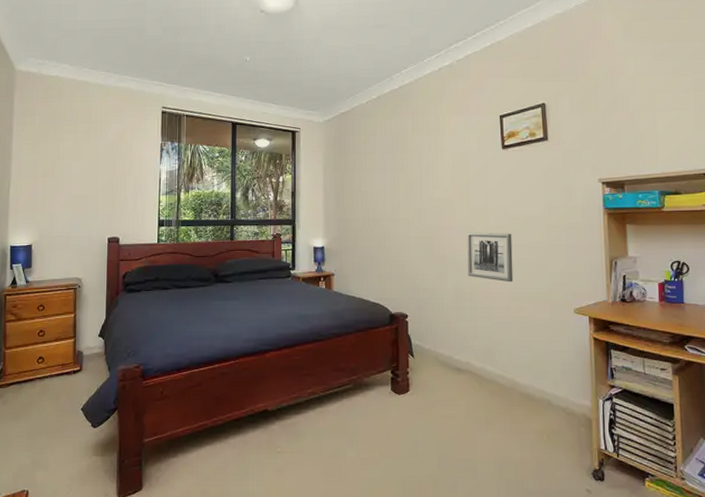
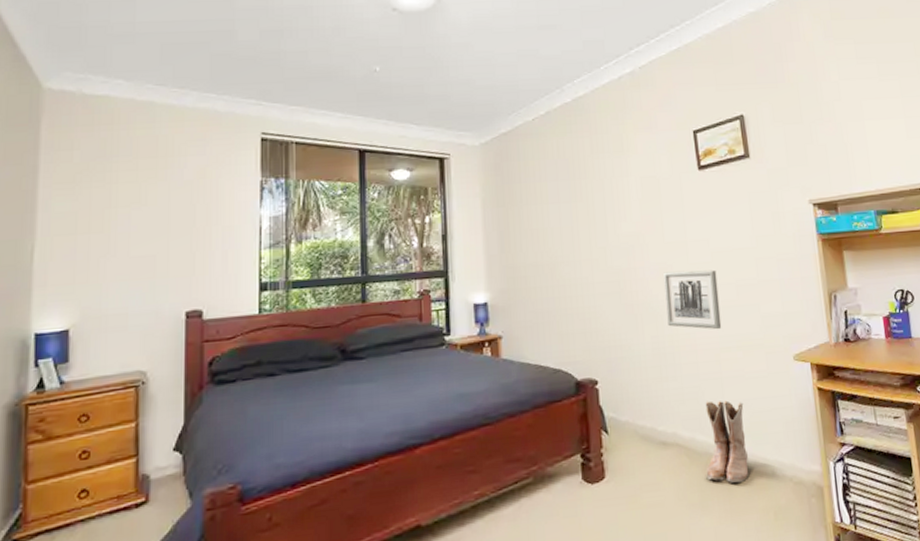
boots: none [491,339,529,408] -> present [705,400,749,484]

